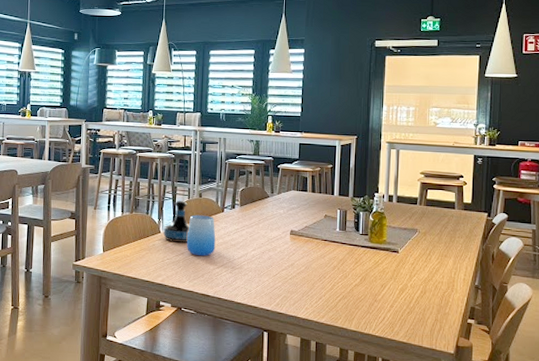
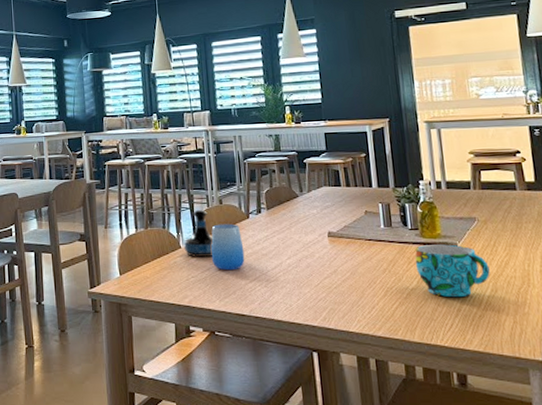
cup: none [361,249,422,296] -> present [415,244,490,298]

